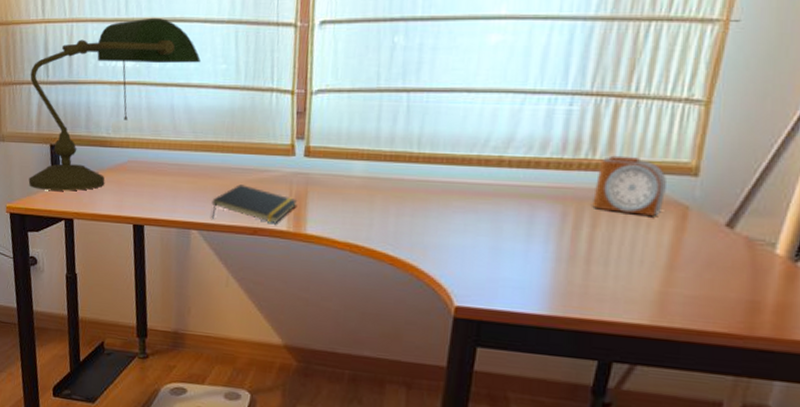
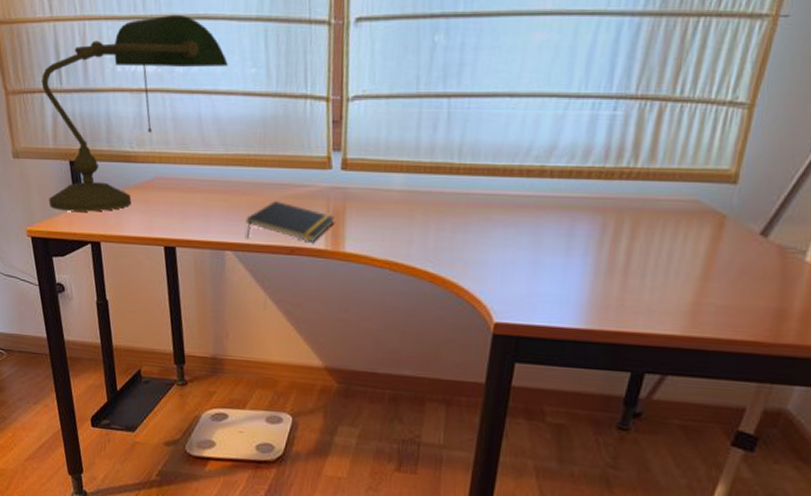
alarm clock: present [592,155,666,216] -> none [632,163,706,226]

